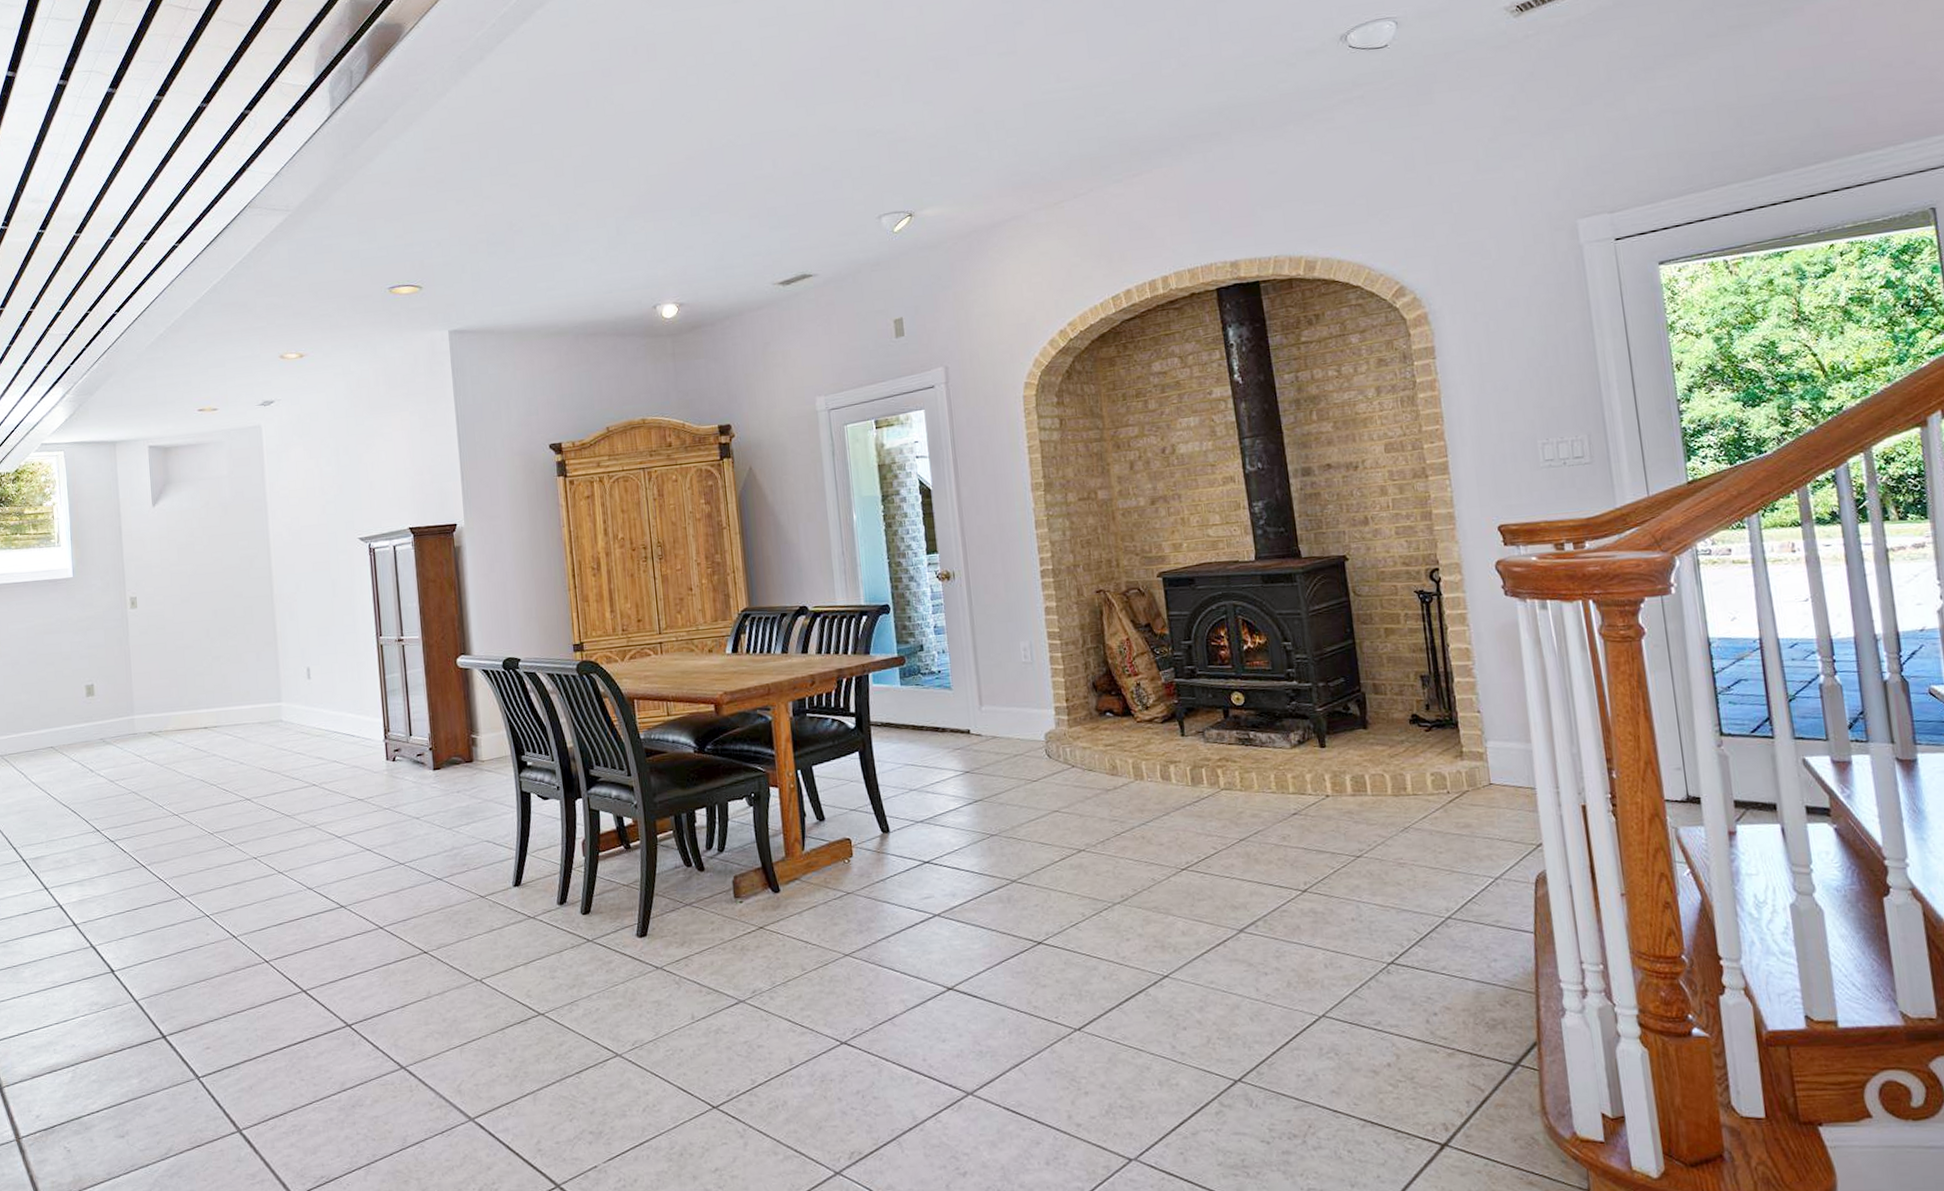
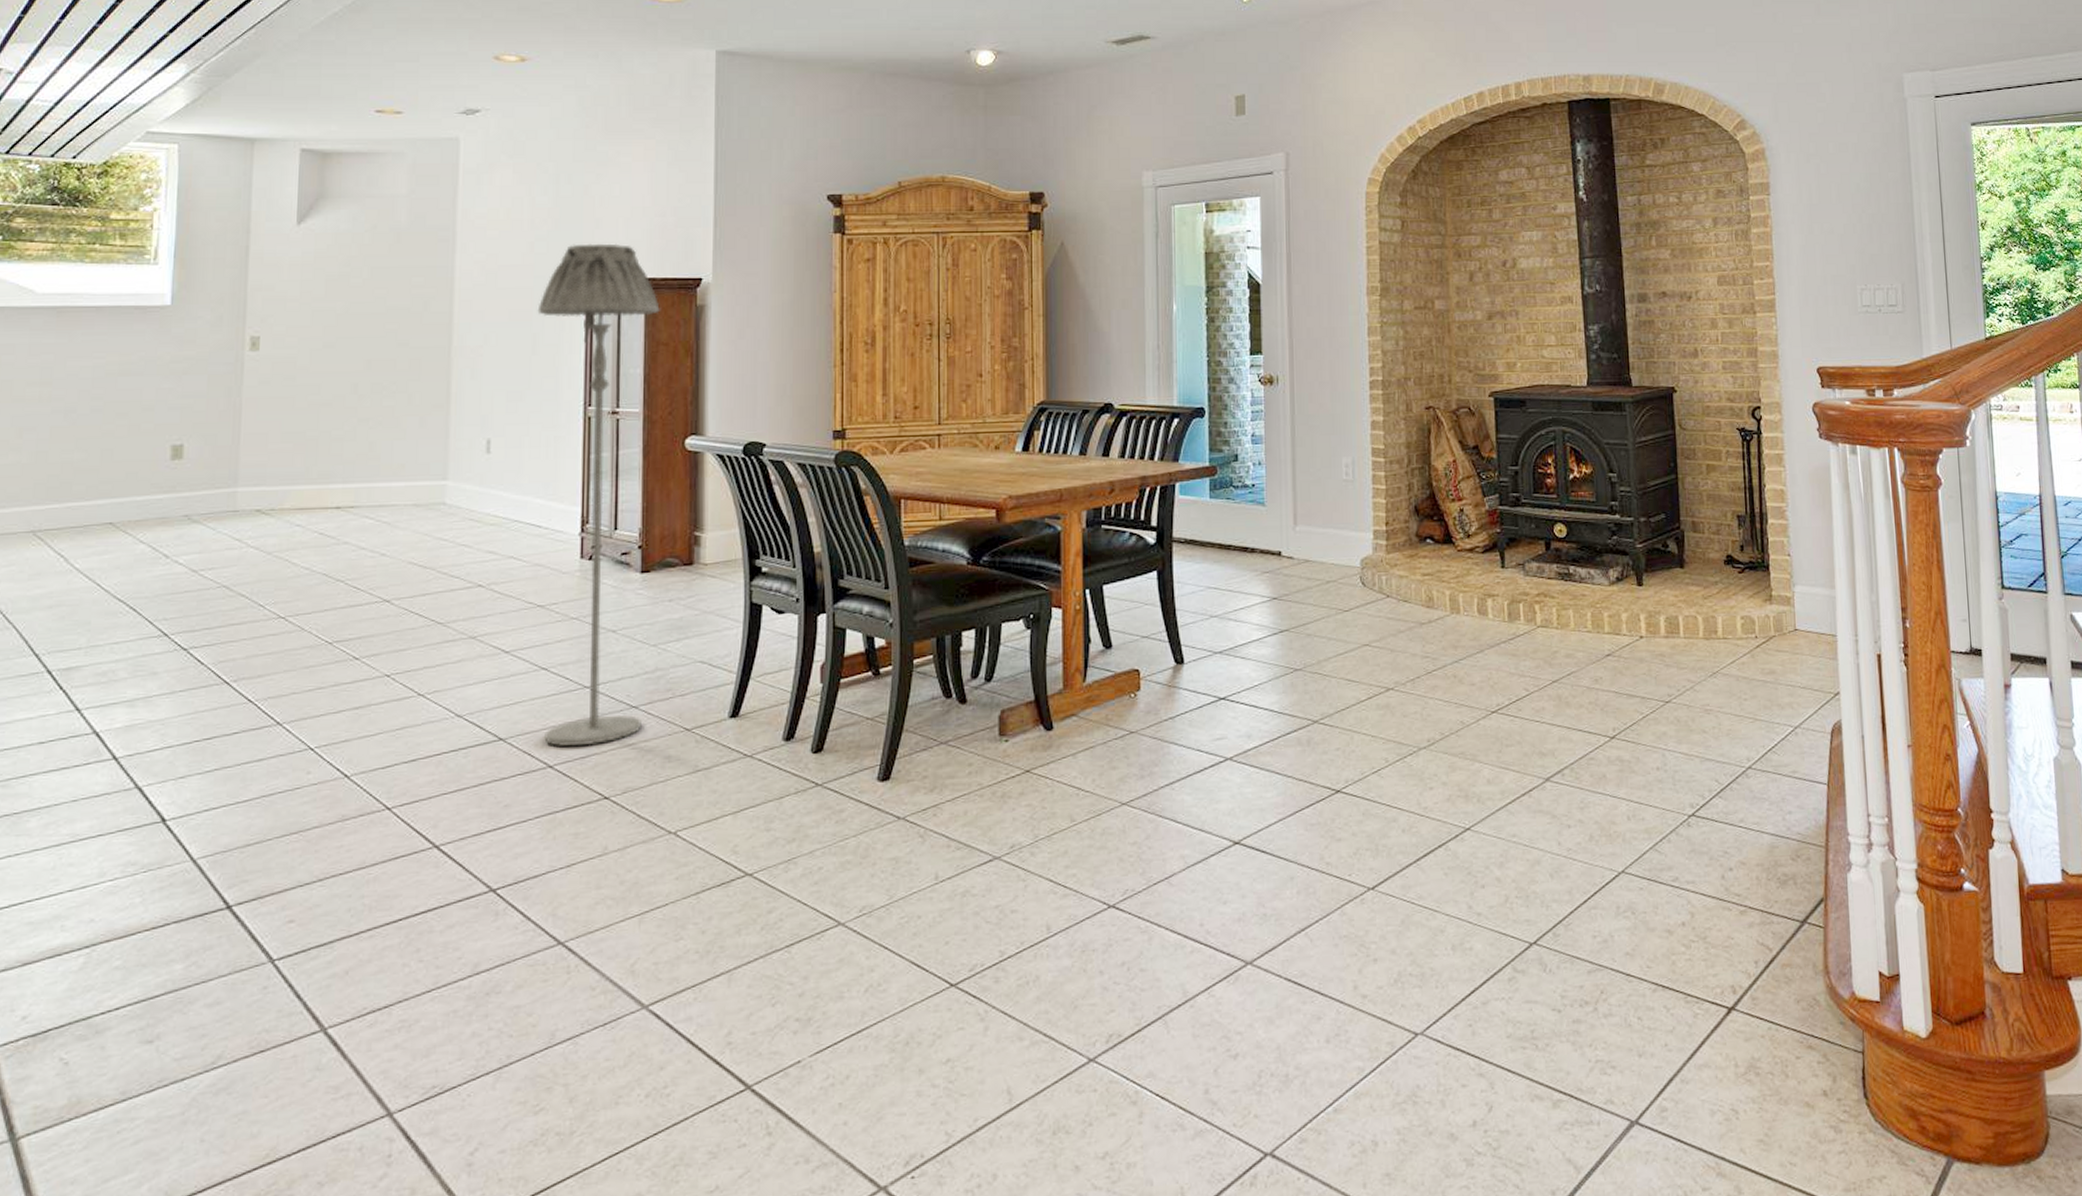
floor lamp: none [333,500,446,912] -> present [537,243,660,747]

